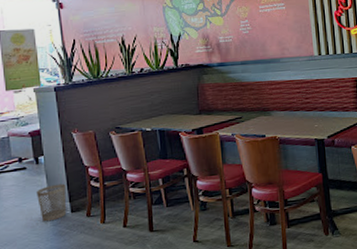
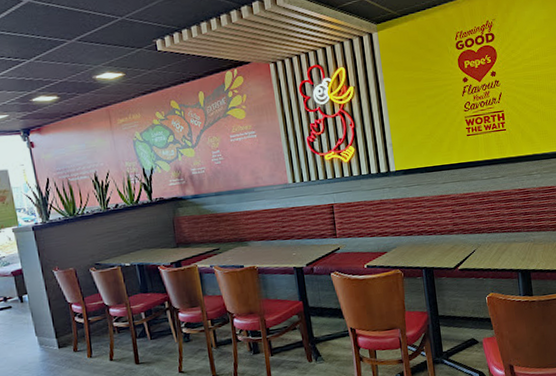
wastebasket: present [36,183,67,222] -> none [23,320,54,358]

